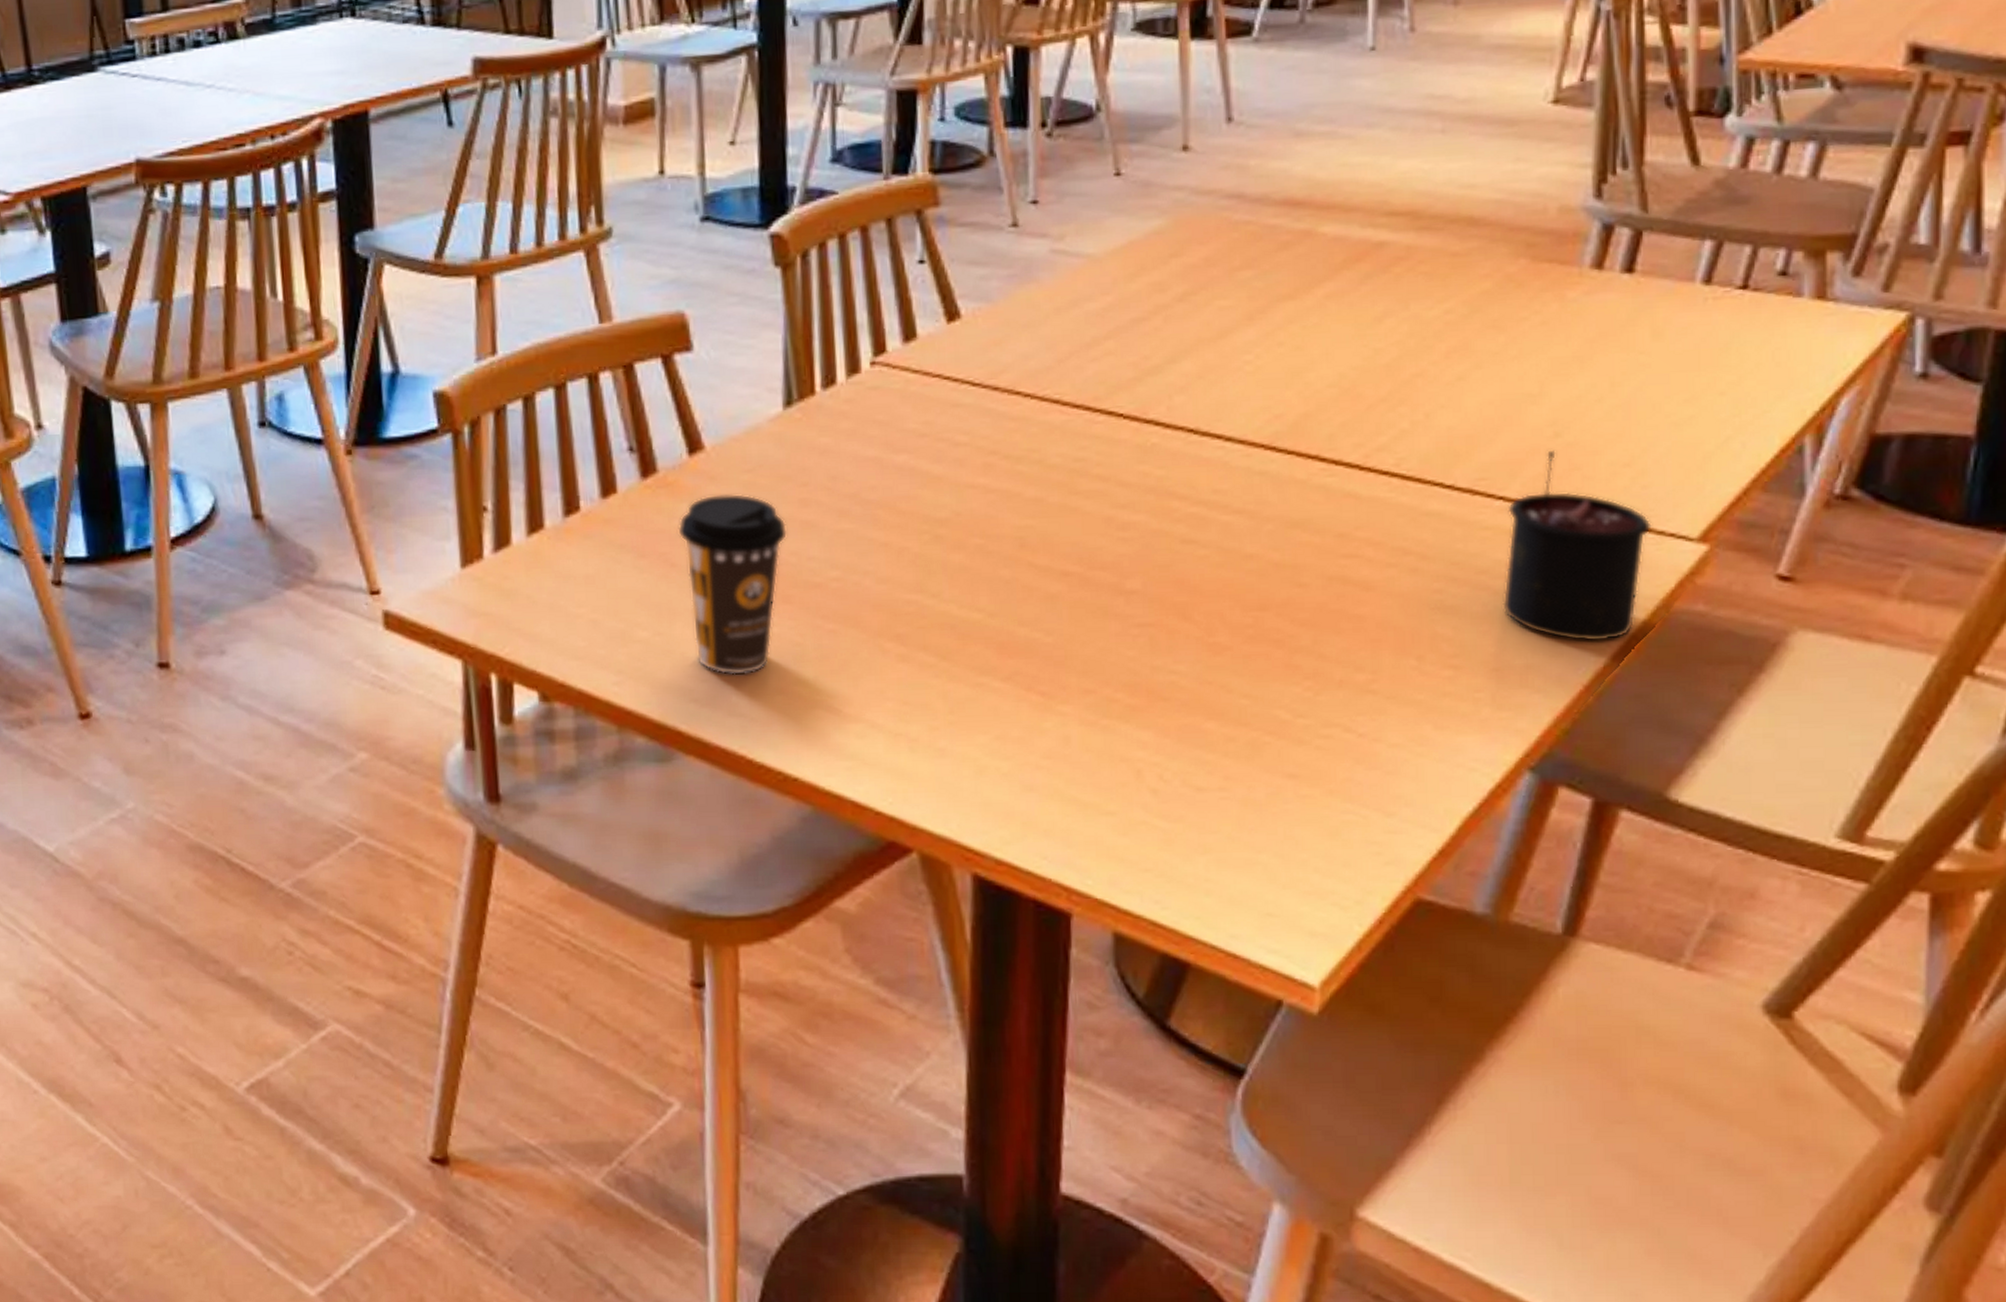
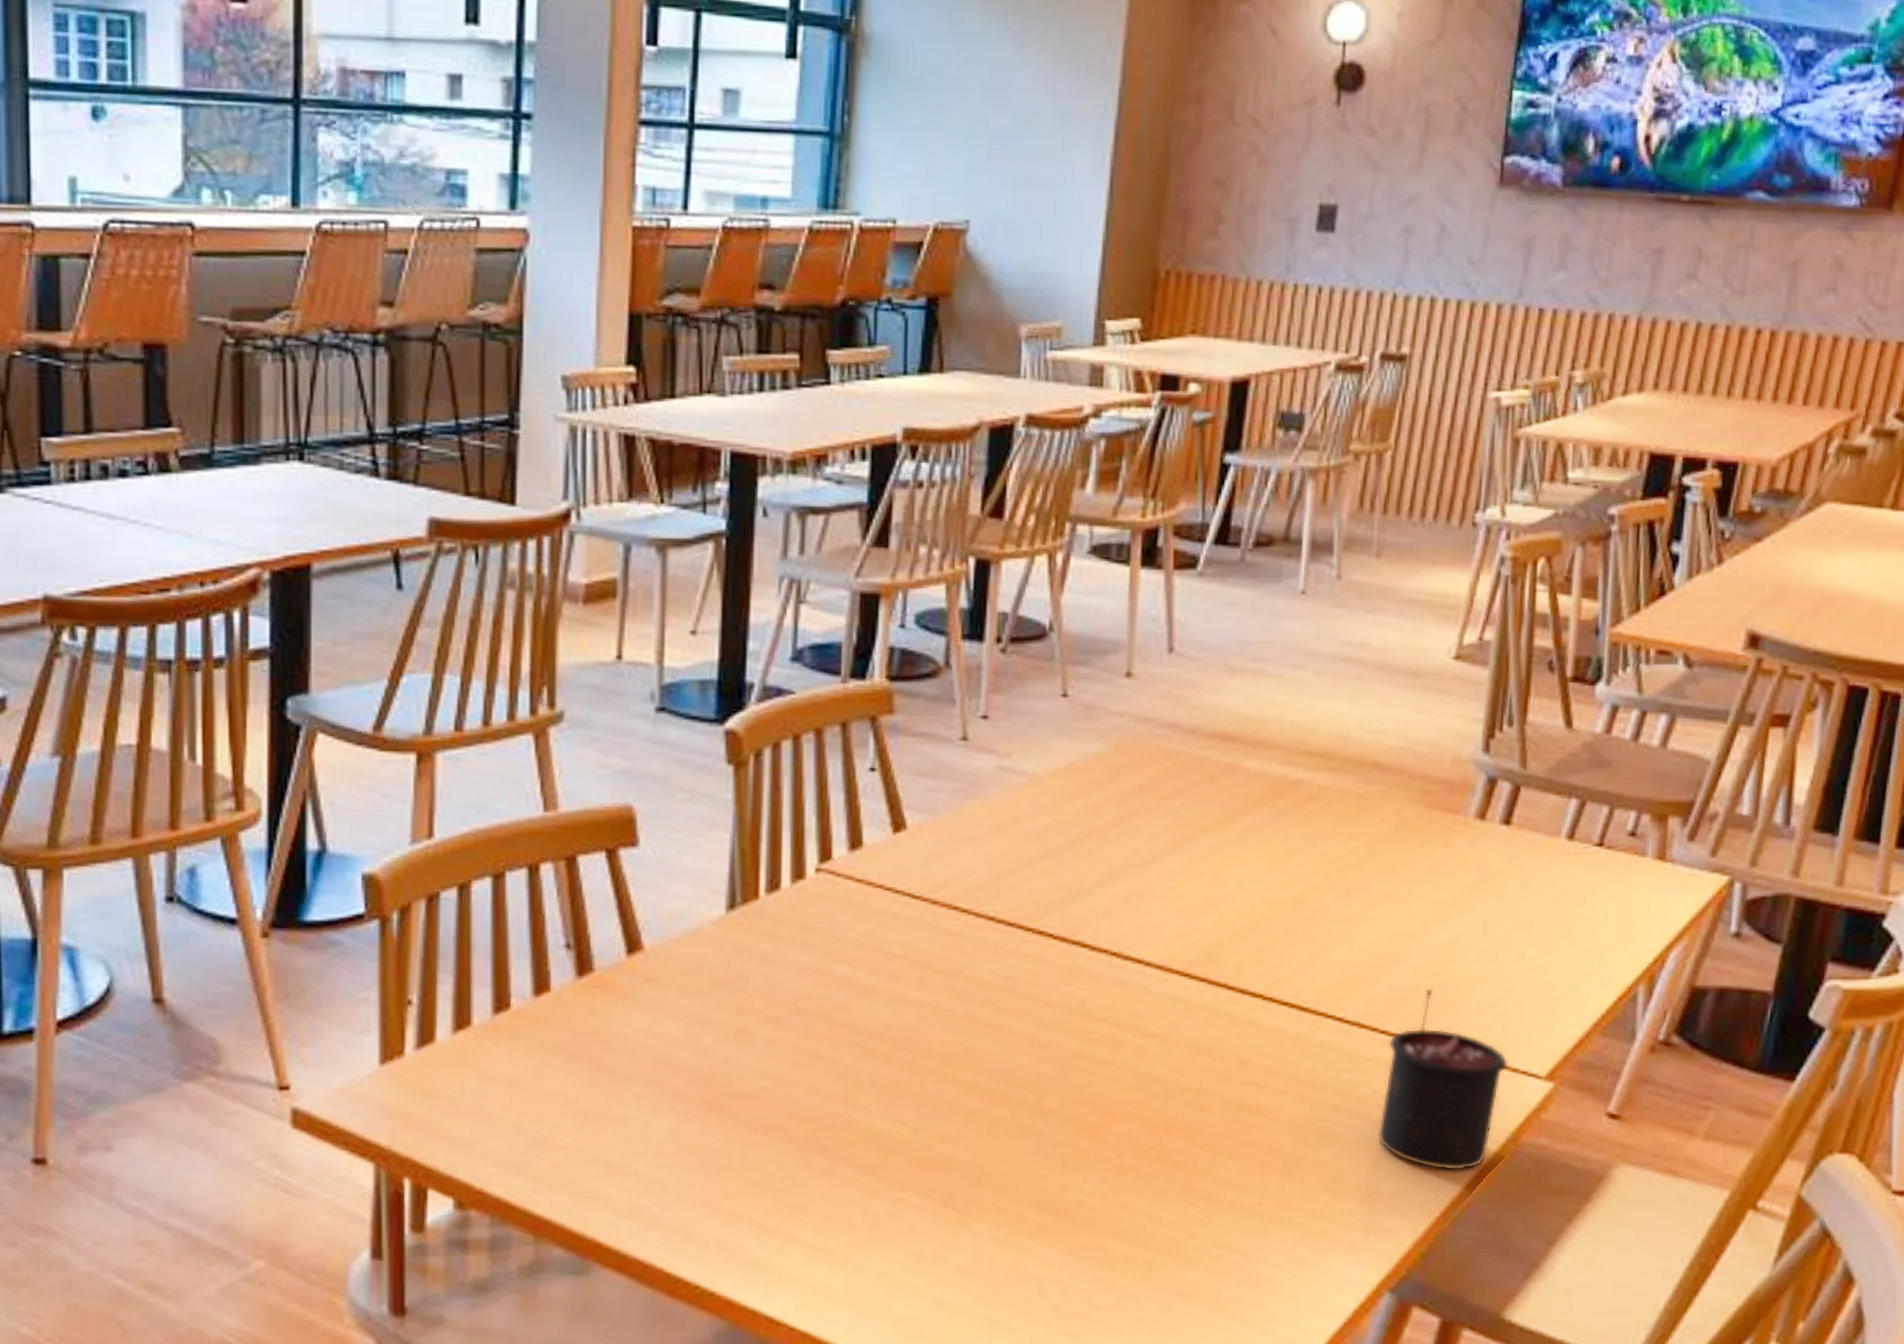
coffee cup: present [678,493,788,675] -> none [611,997,722,1185]

